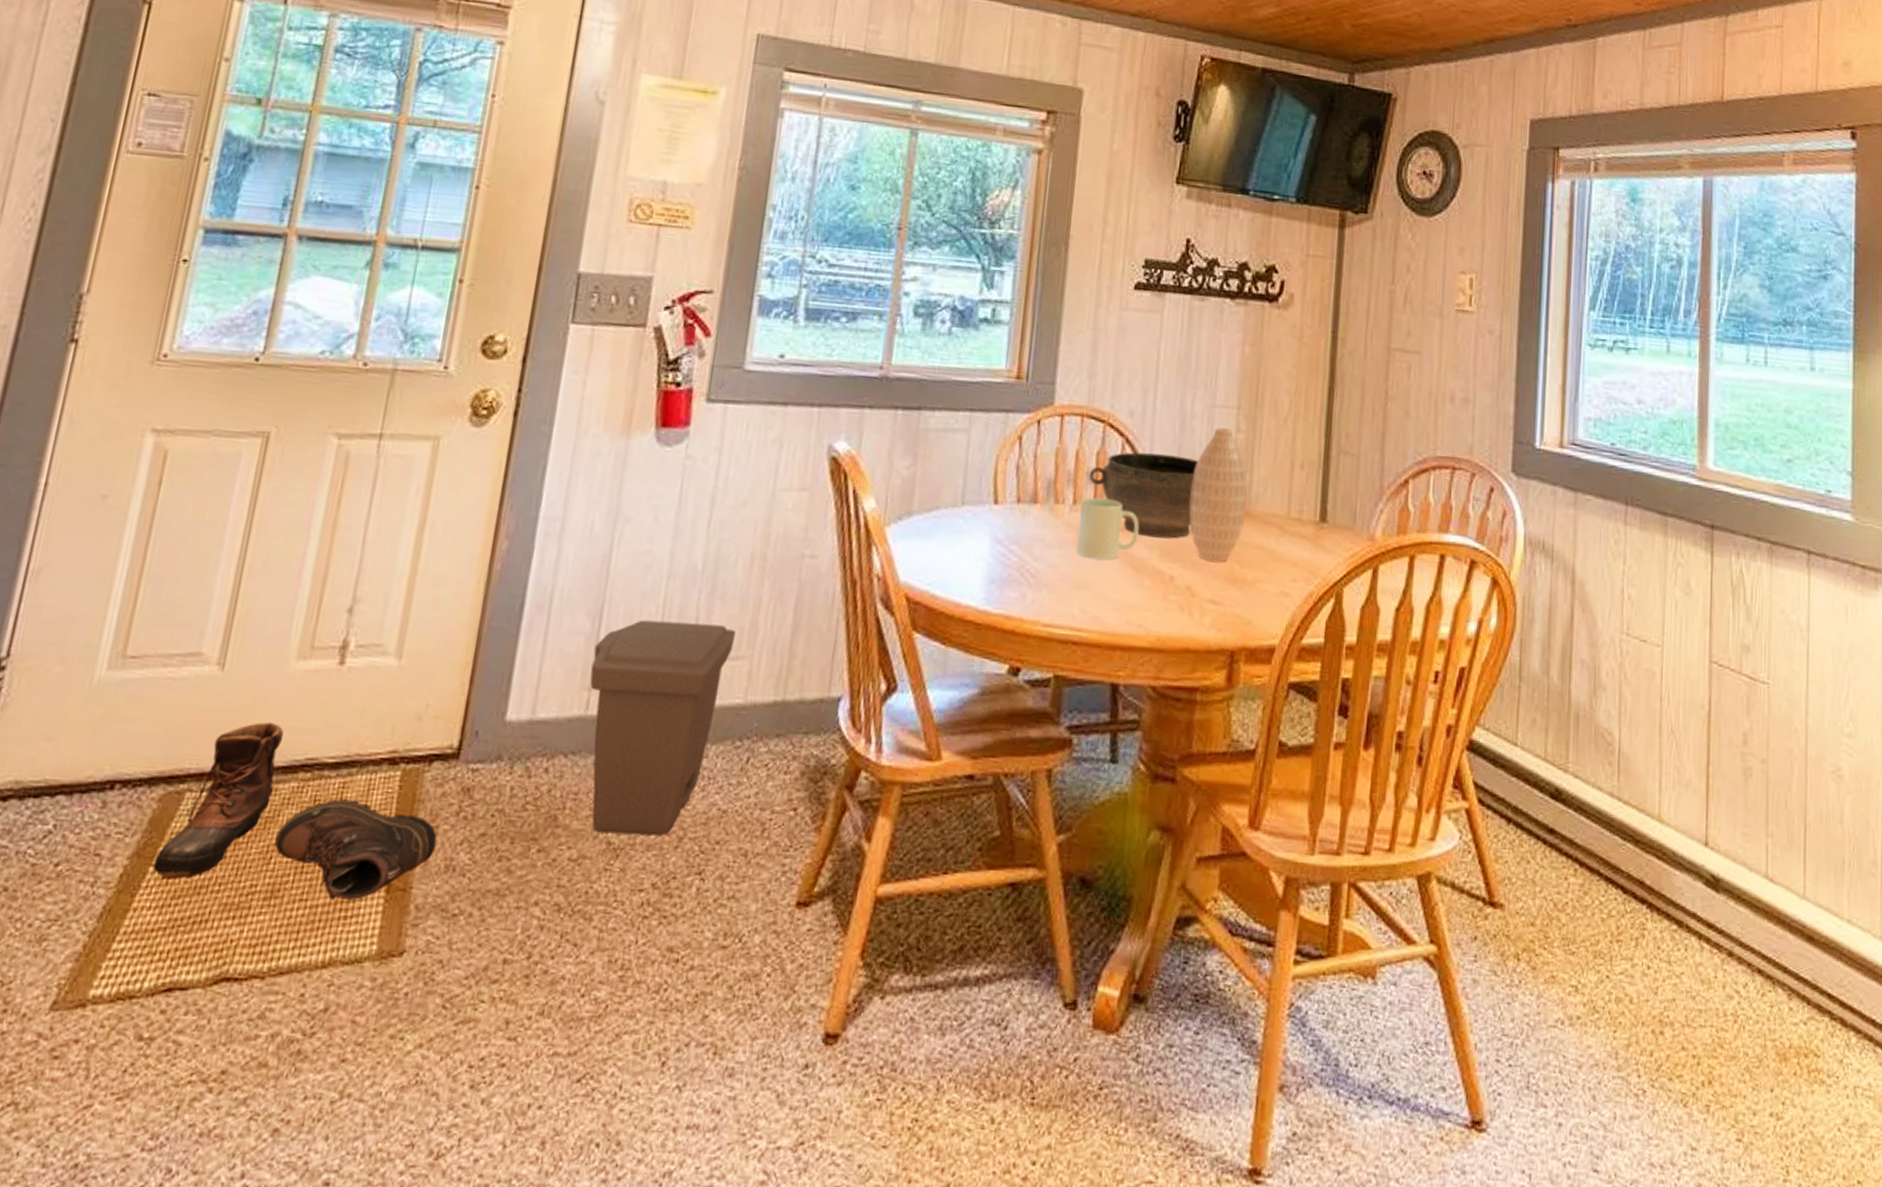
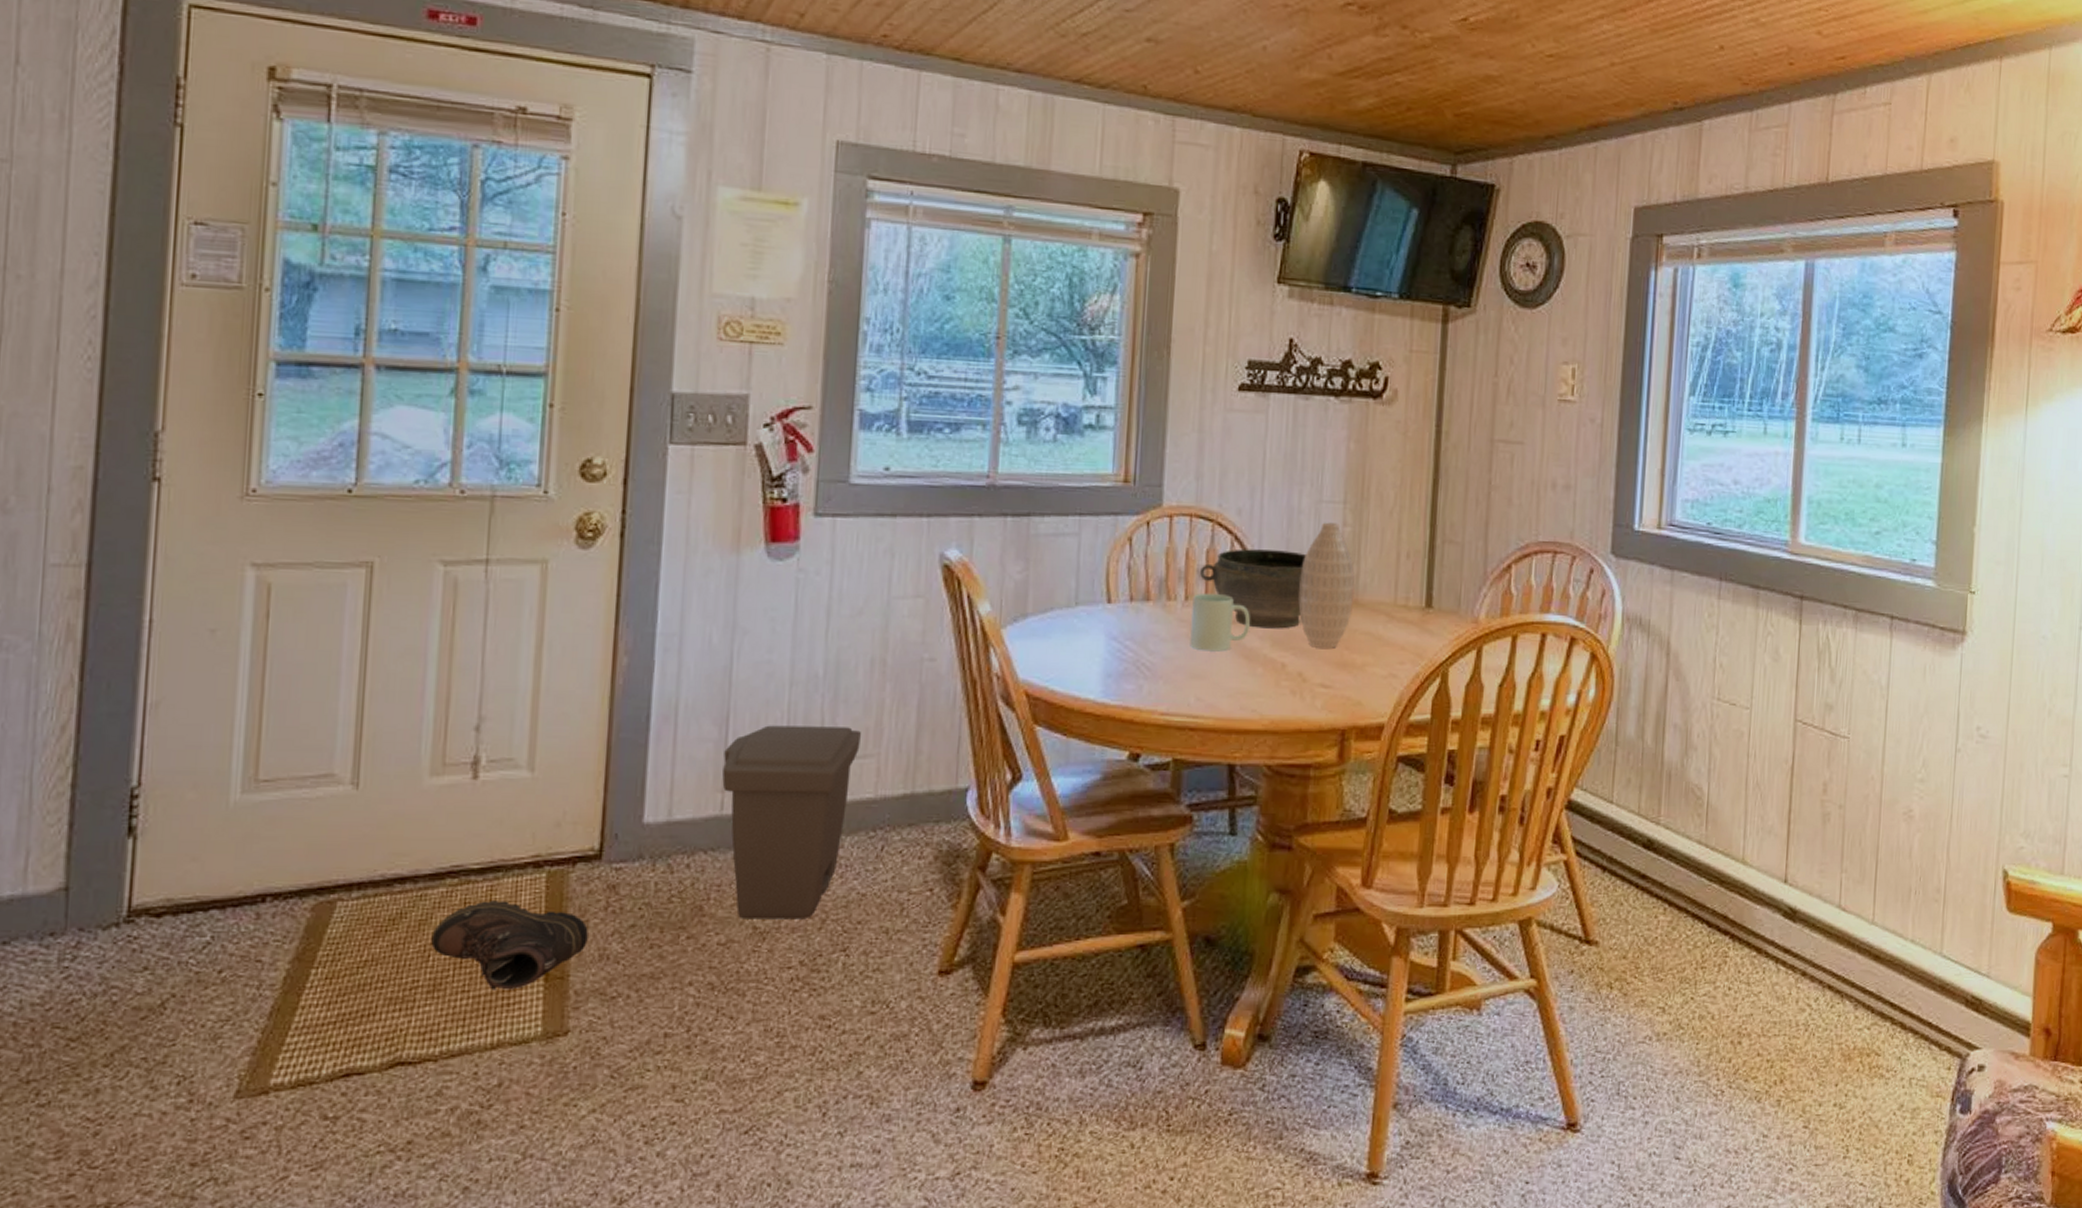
boot: present [153,722,284,880] -> none [315,835,426,979]

